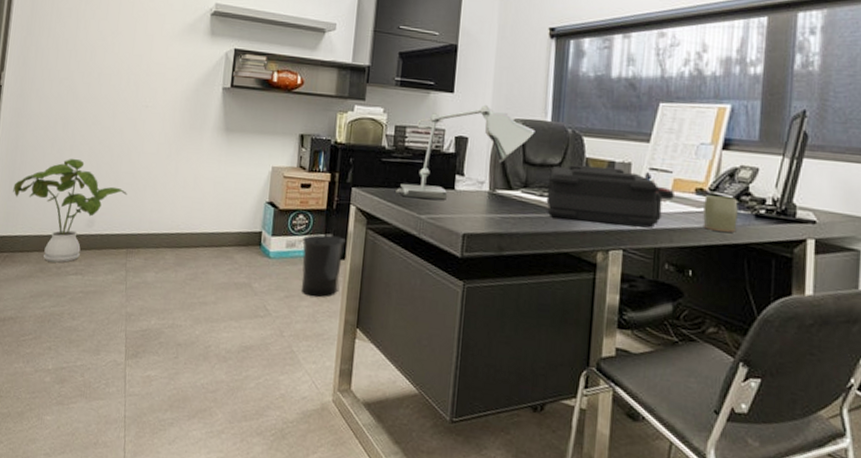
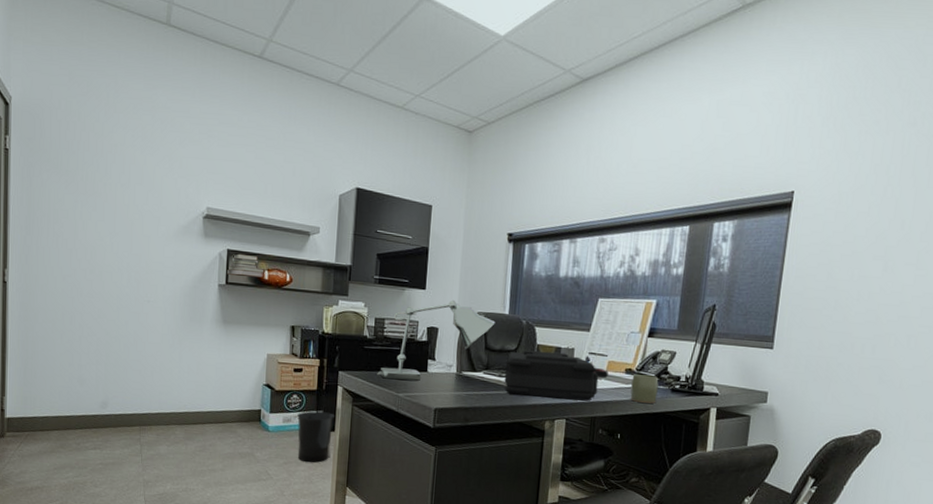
house plant: present [13,159,127,263] -> none [28,348,136,440]

